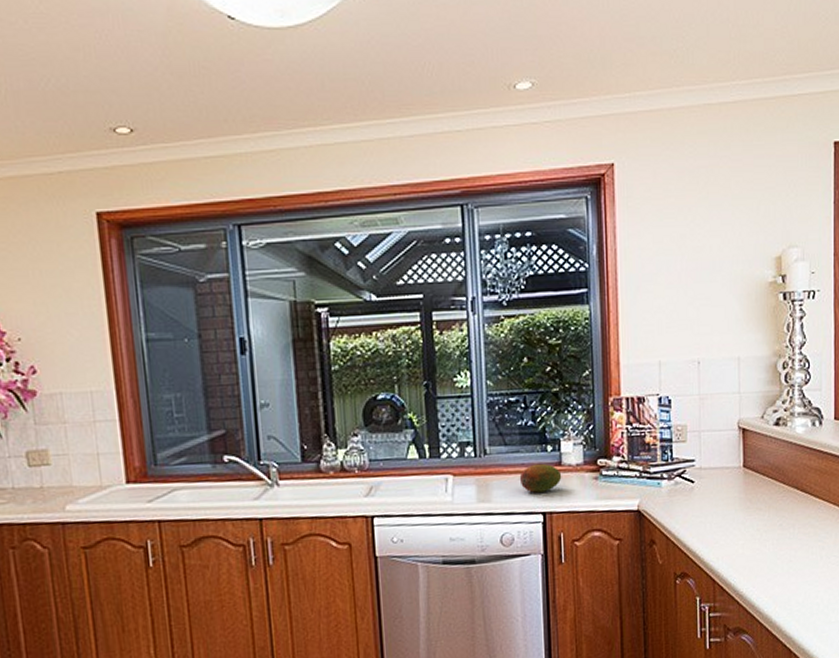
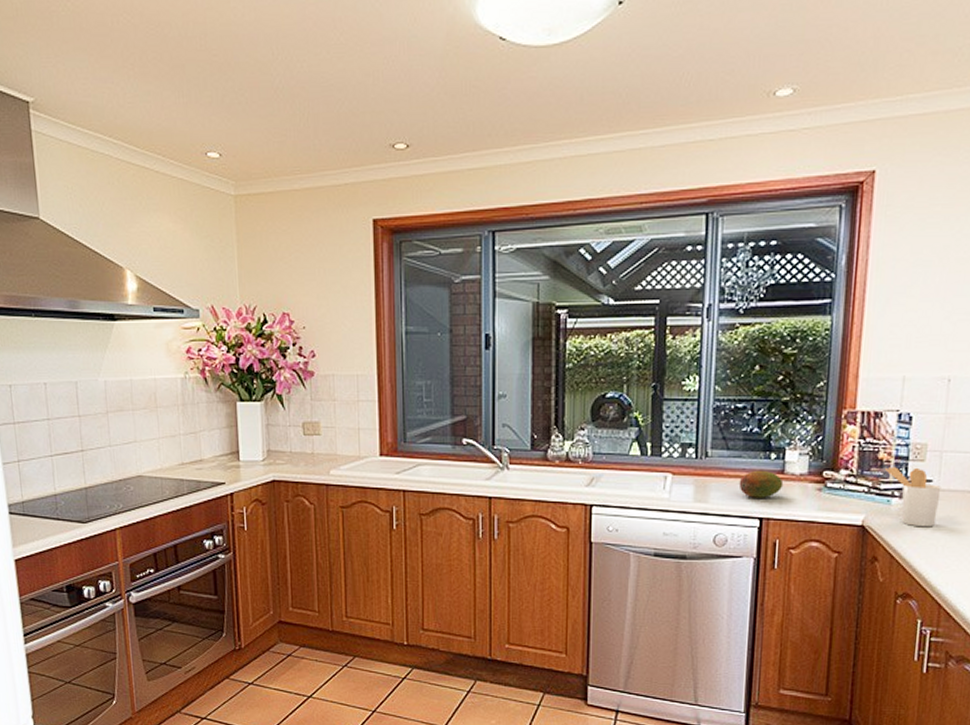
utensil holder: none [653,448,703,507] -> present [885,467,941,527]

